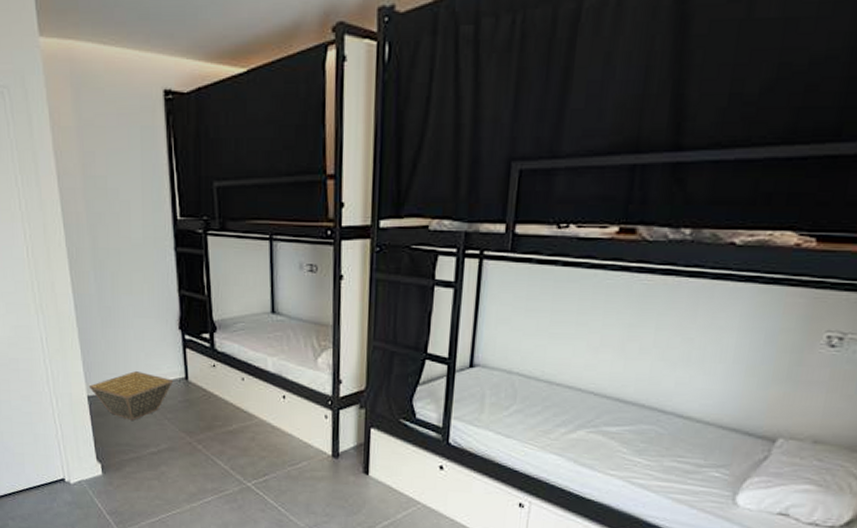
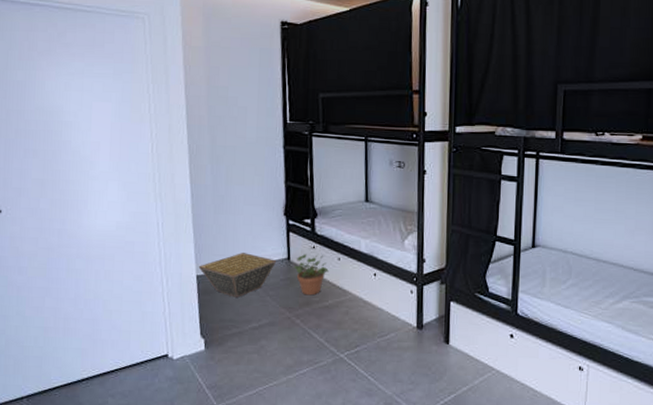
potted plant: none [193,373,232,419] -> present [294,254,329,296]

